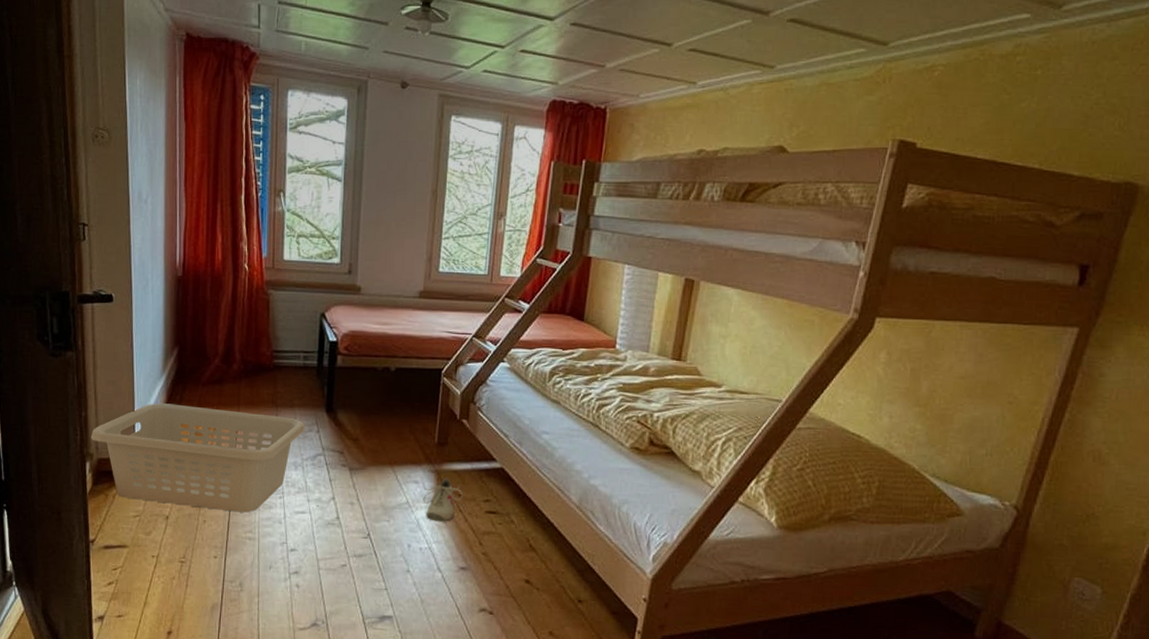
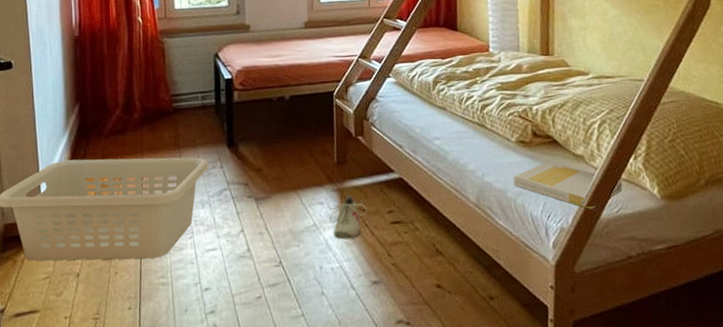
book: none [621,472,738,529] -> present [513,161,623,210]

